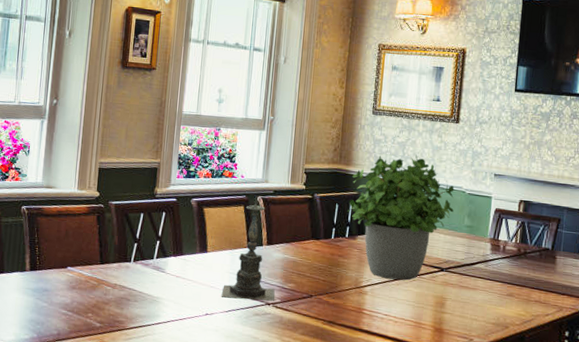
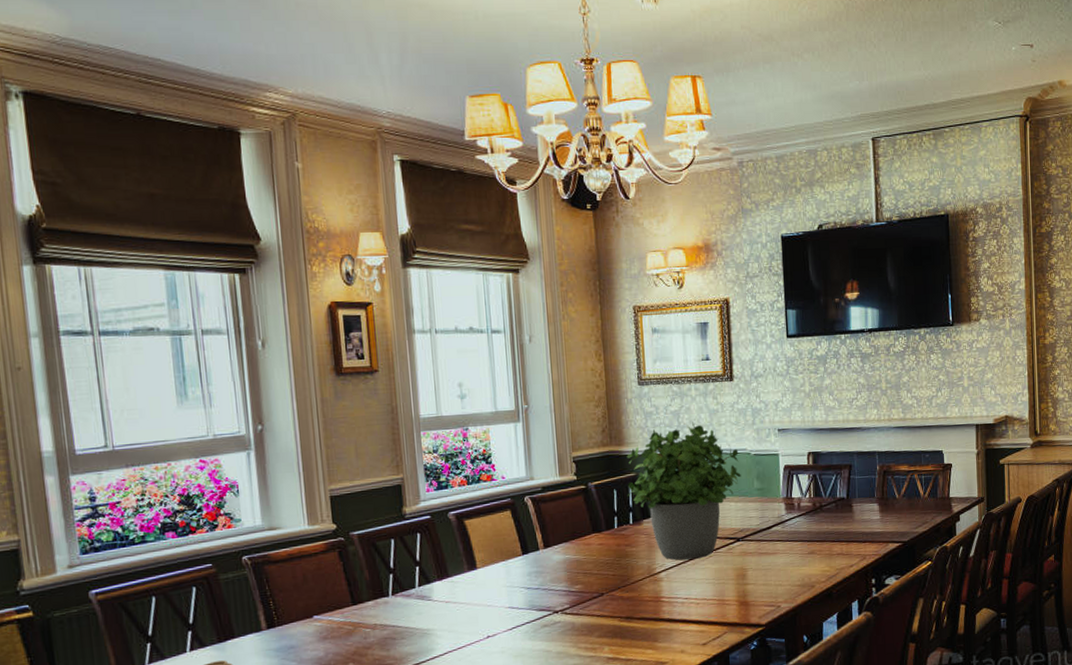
candle holder: present [221,196,275,301] -> none [501,496,563,615]

